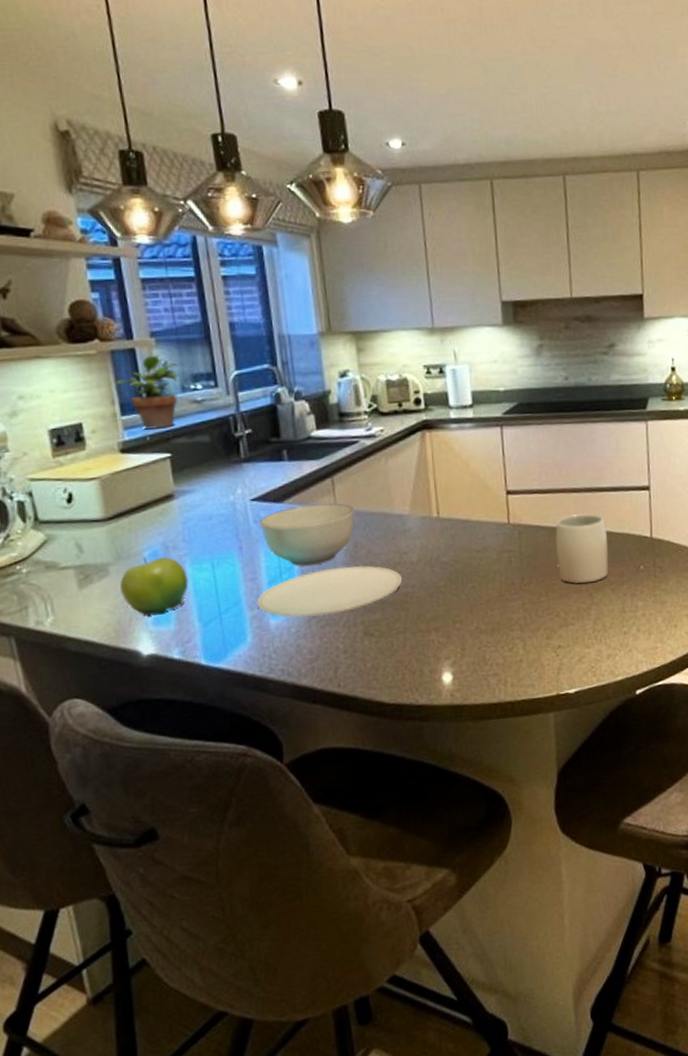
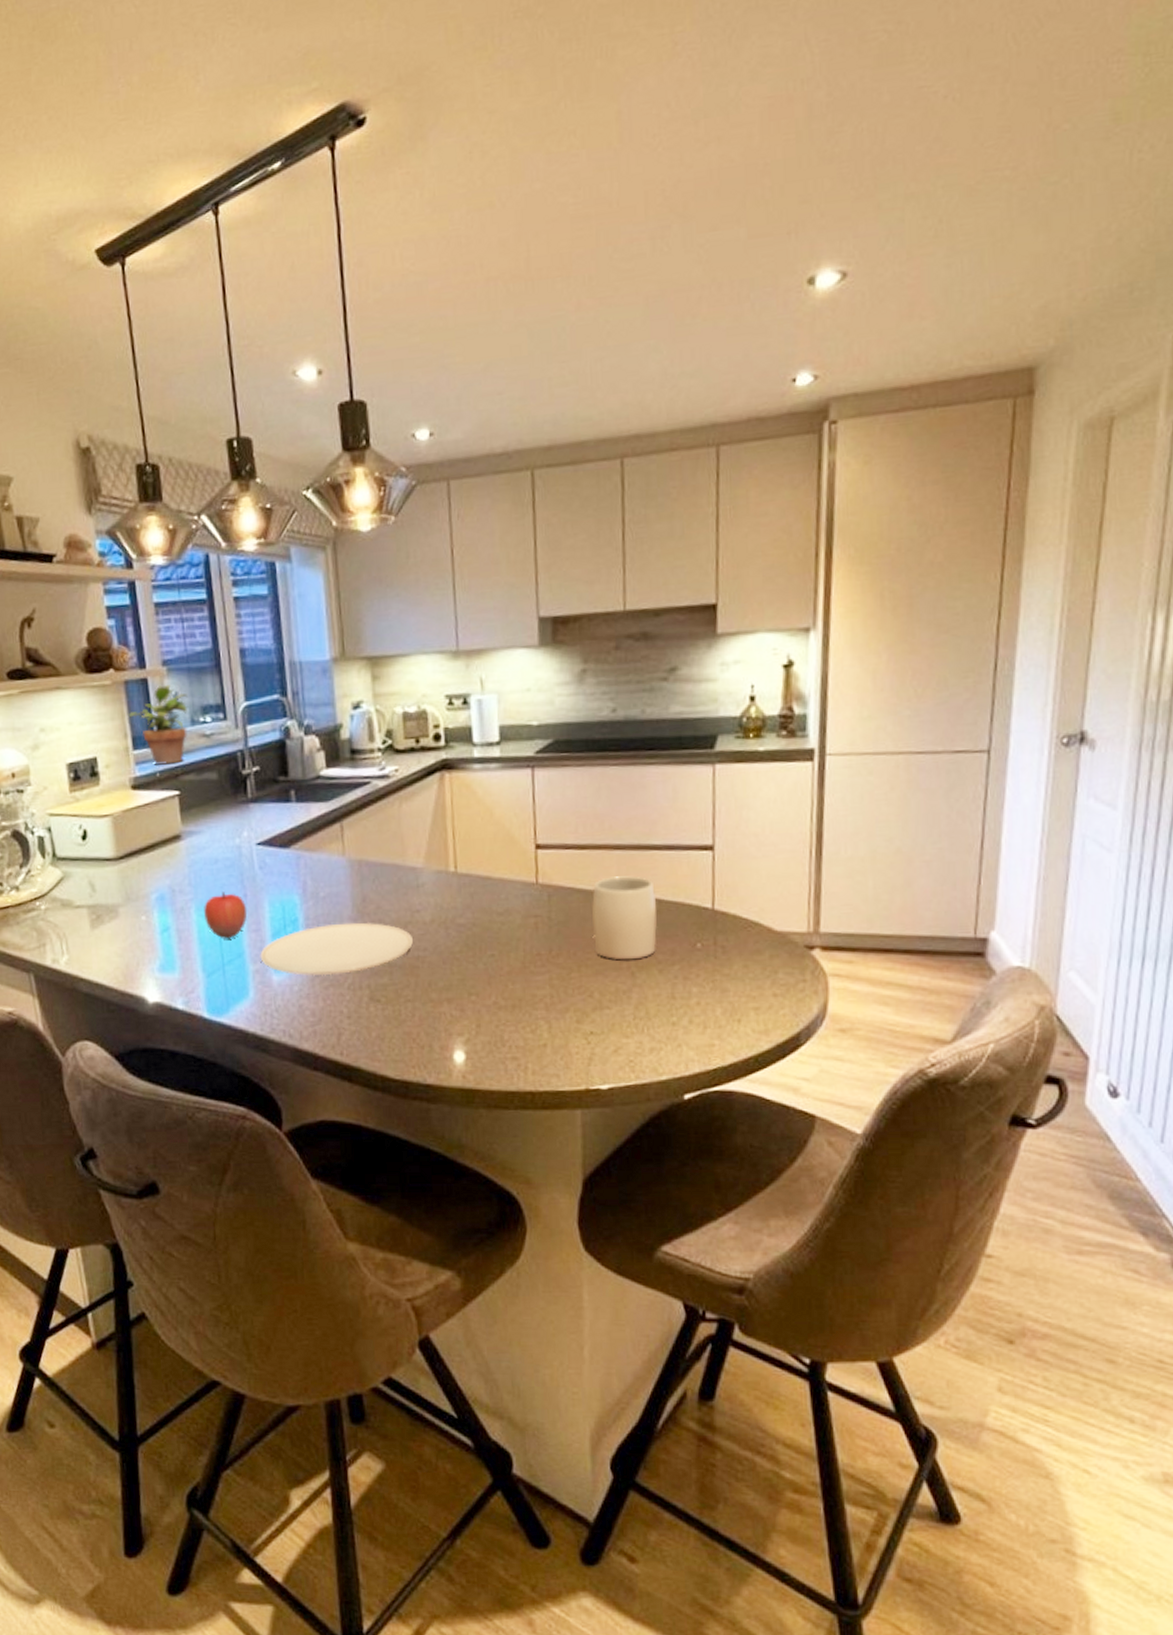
fruit: present [120,557,189,616] -> none [129,900,193,962]
fruit: none [199,545,244,590] -> present [204,892,248,939]
bowl: present [259,503,355,566] -> none [264,850,364,919]

